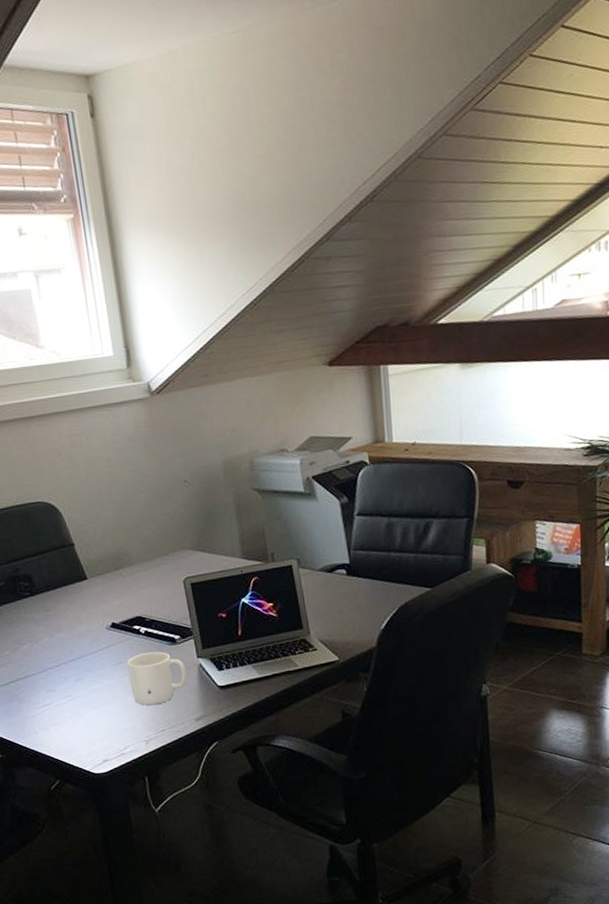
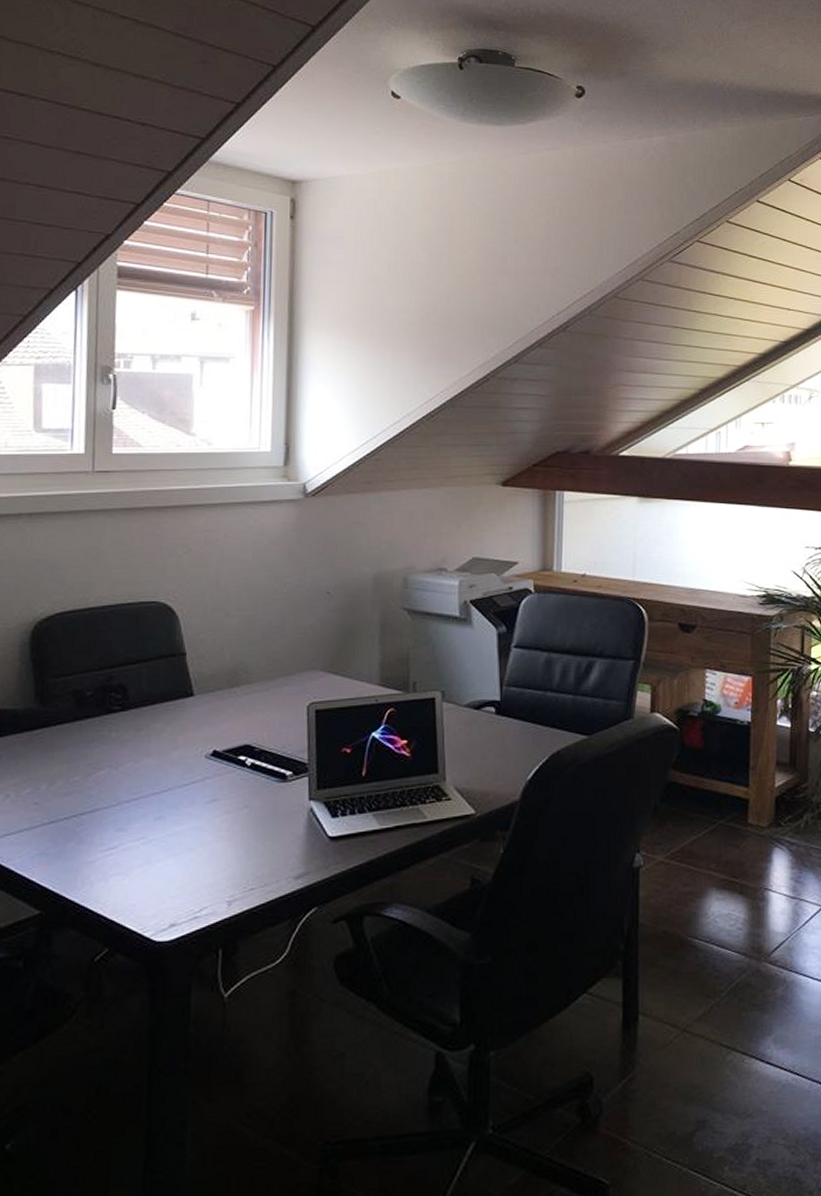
mug: present [126,651,188,706] -> none [221,788,294,857]

